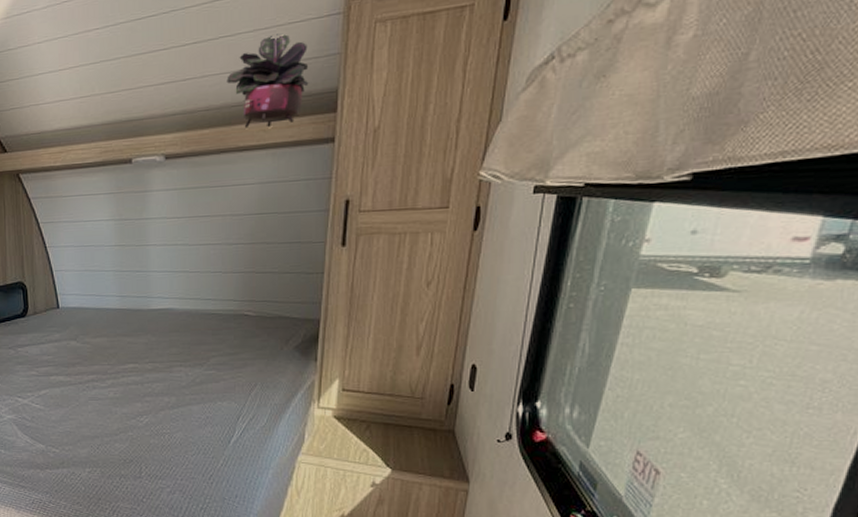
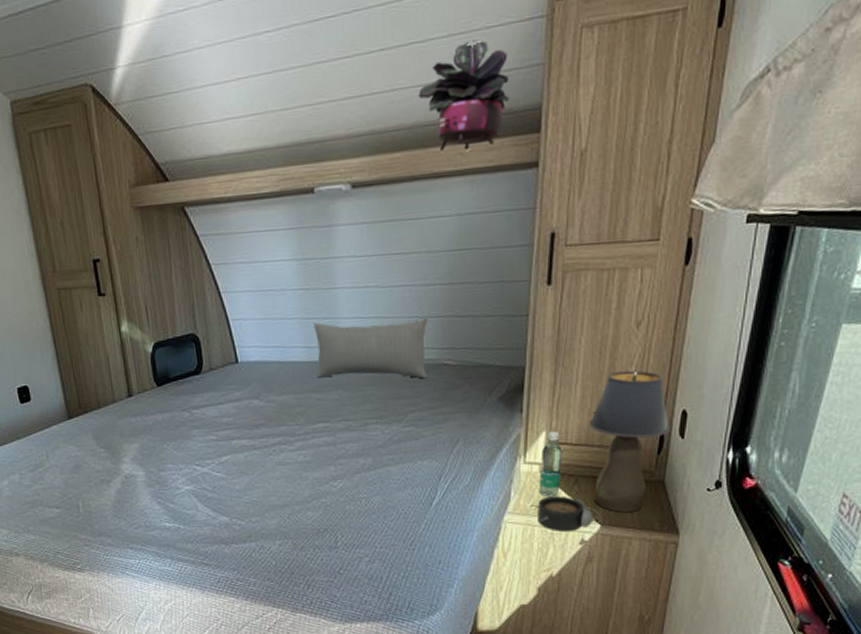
pillow: none [127,274,230,327] -> present [314,318,428,379]
alarm clock: none [323,440,390,475] -> present [530,496,599,533]
bottle: none [332,379,355,441] -> present [539,430,563,498]
table lamp: none [380,326,460,460] -> present [589,370,670,513]

